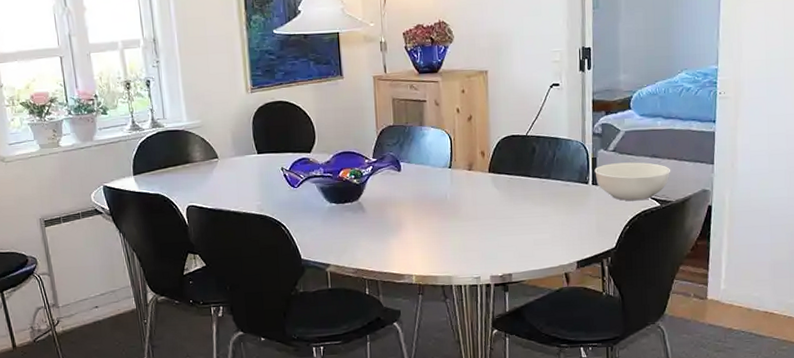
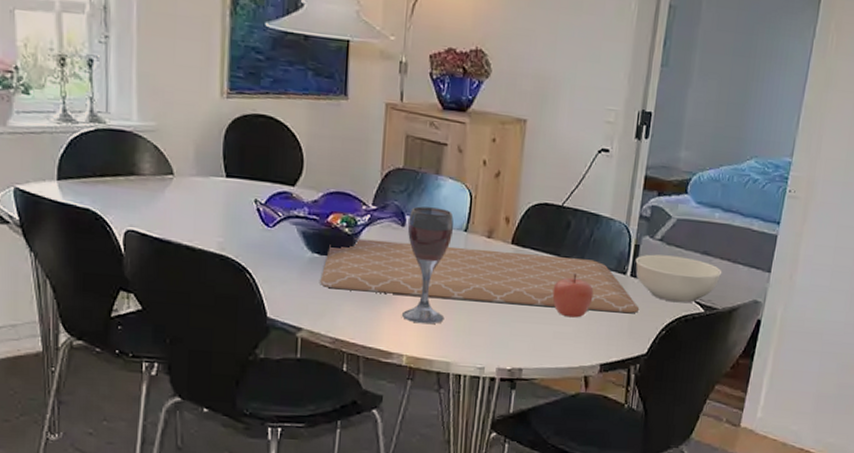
placemat: none [339,176,604,230] -> present [320,238,640,314]
cup: none [402,152,442,248] -> present [401,206,454,325]
fruit: none [528,189,563,226] -> present [552,274,594,318]

